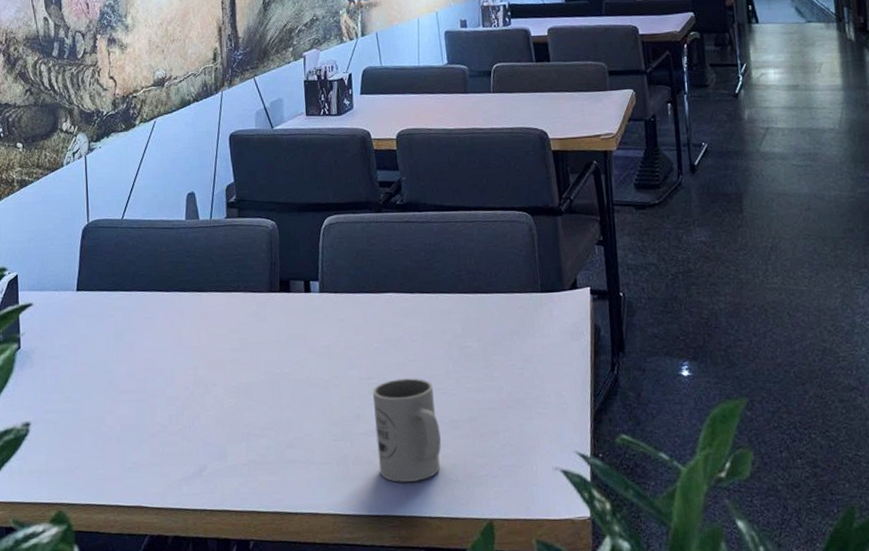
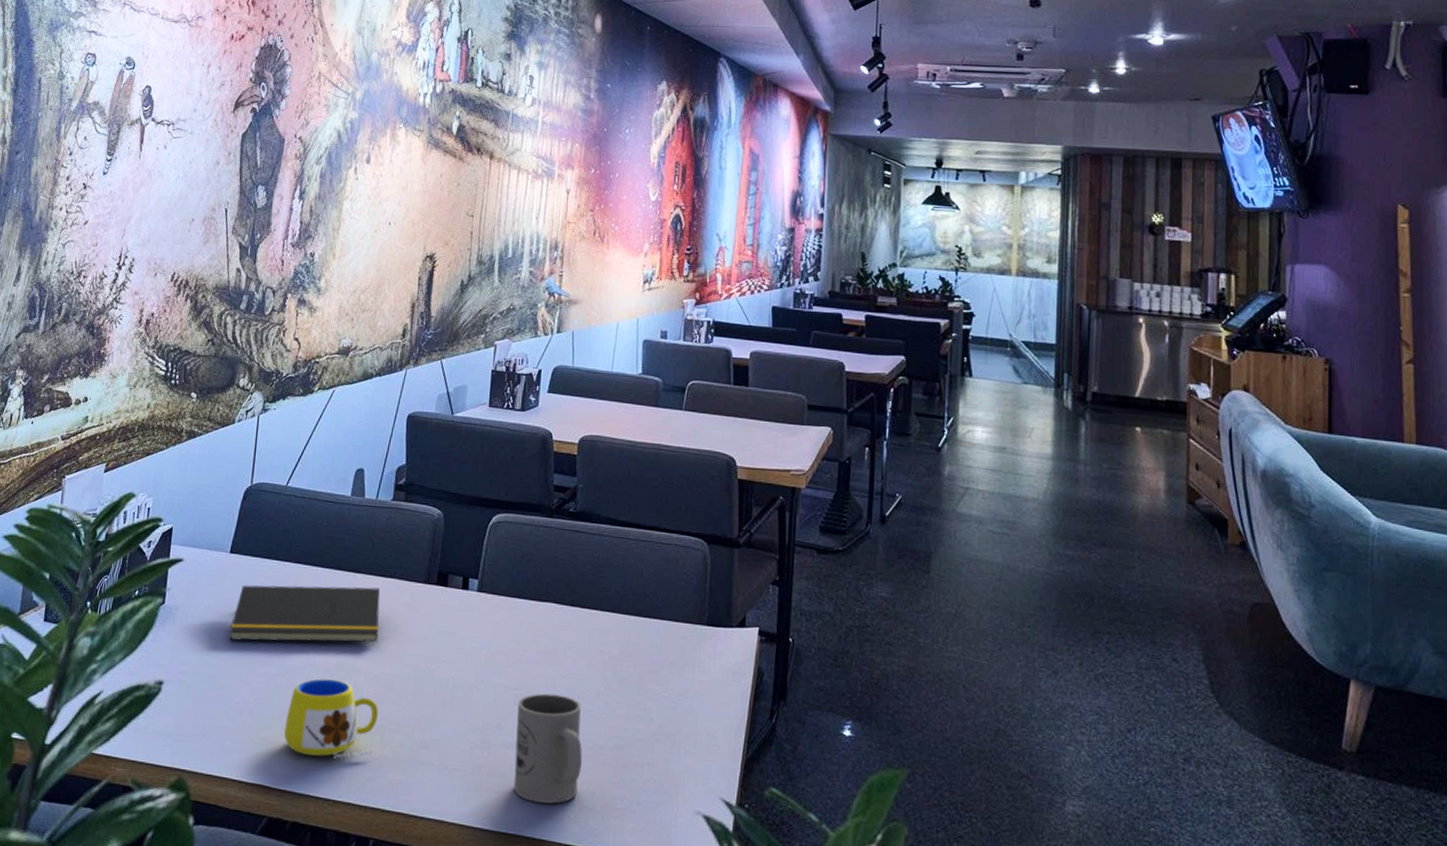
notepad: none [87,303,232,374] -> present [229,584,380,643]
mug: none [153,395,241,471] -> present [284,678,378,759]

